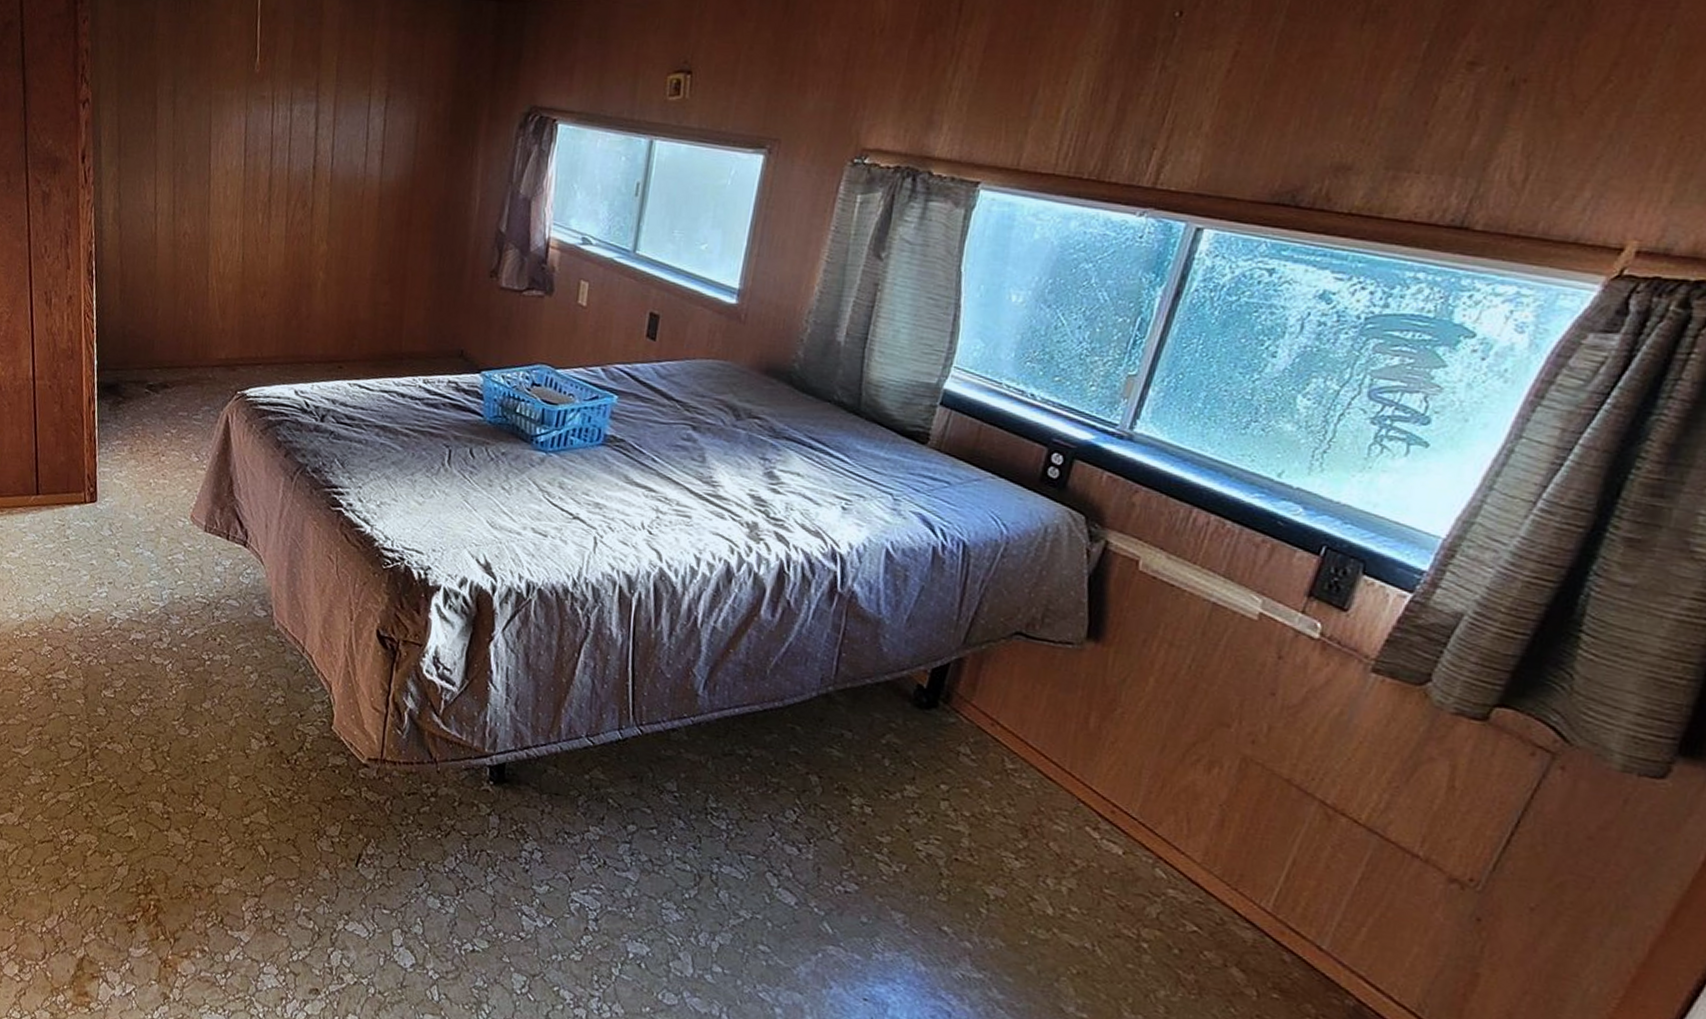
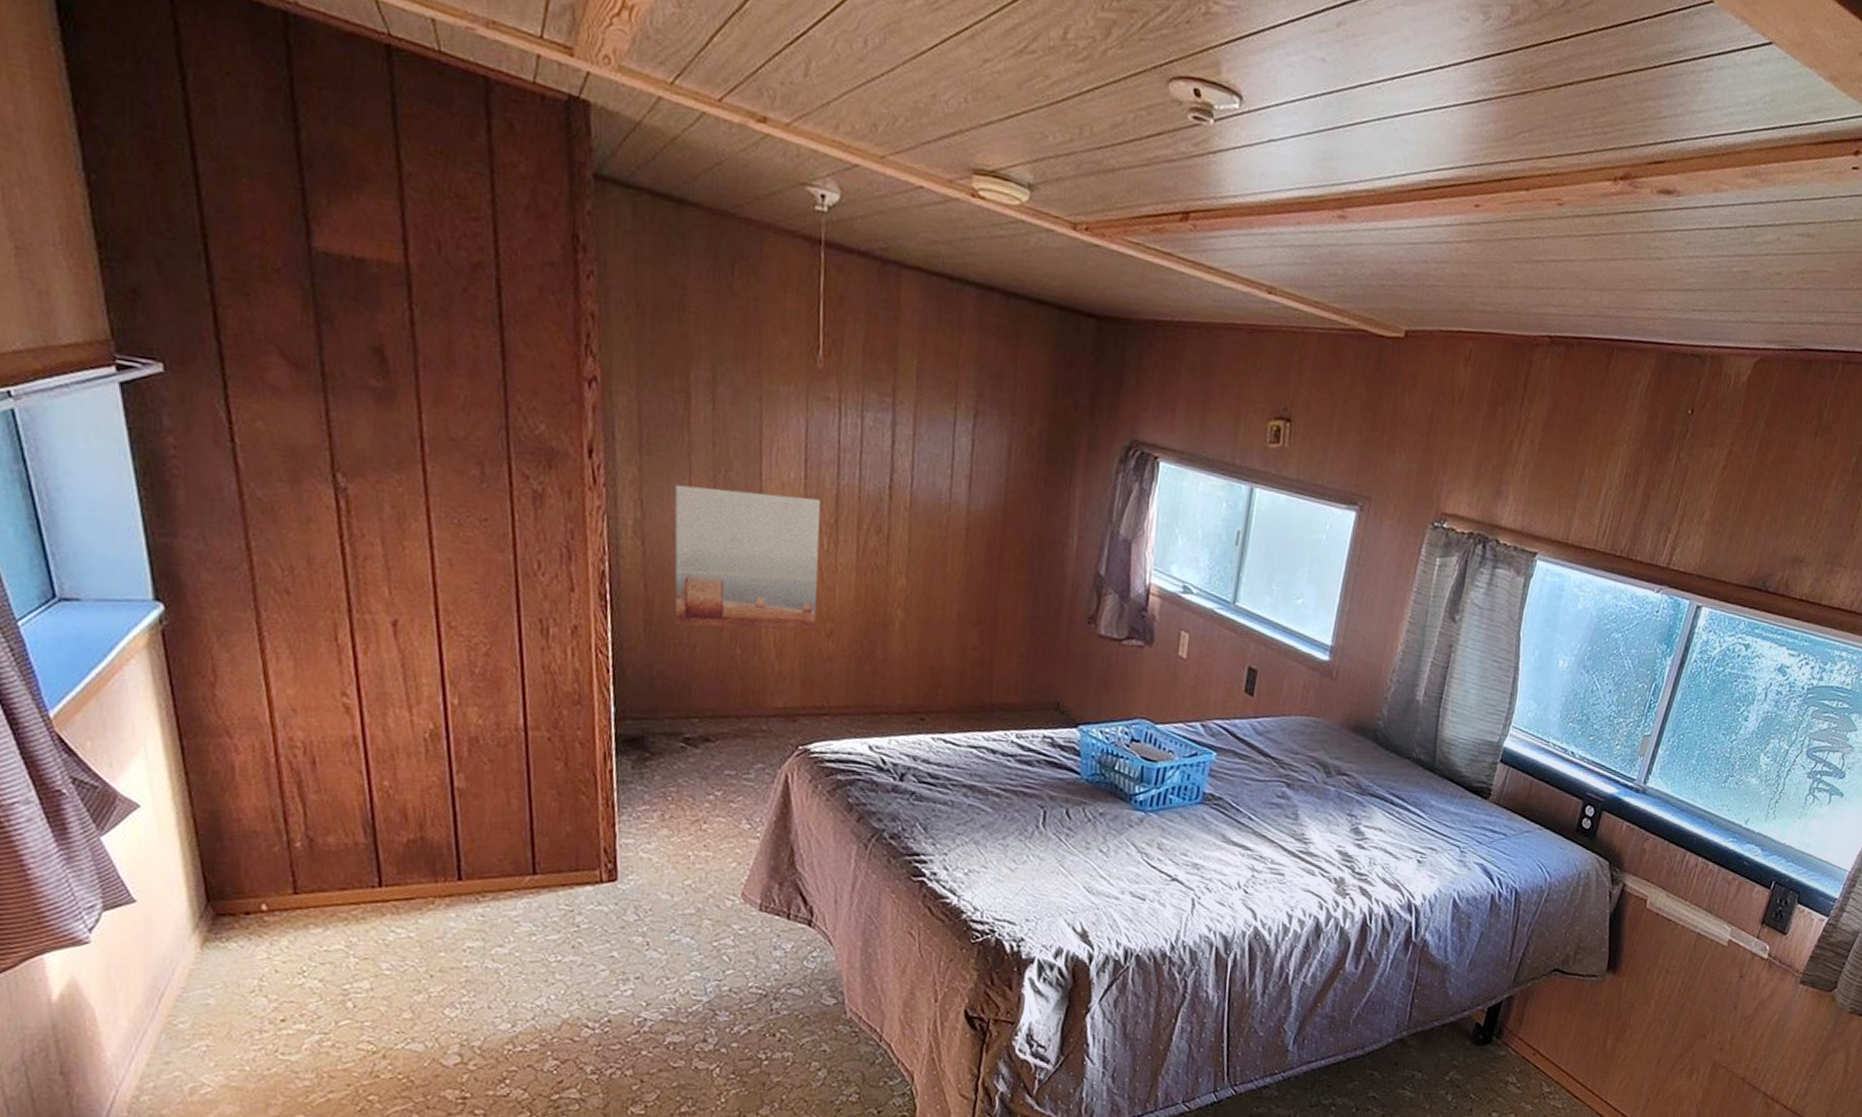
wall art: none [142,178,257,293] -> present [674,484,821,631]

